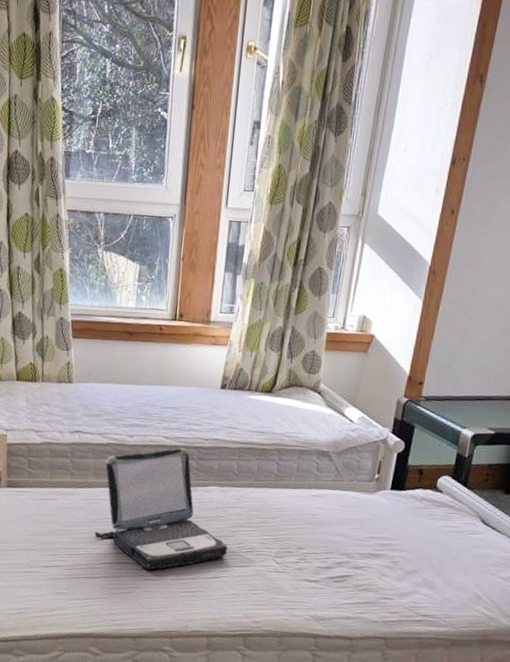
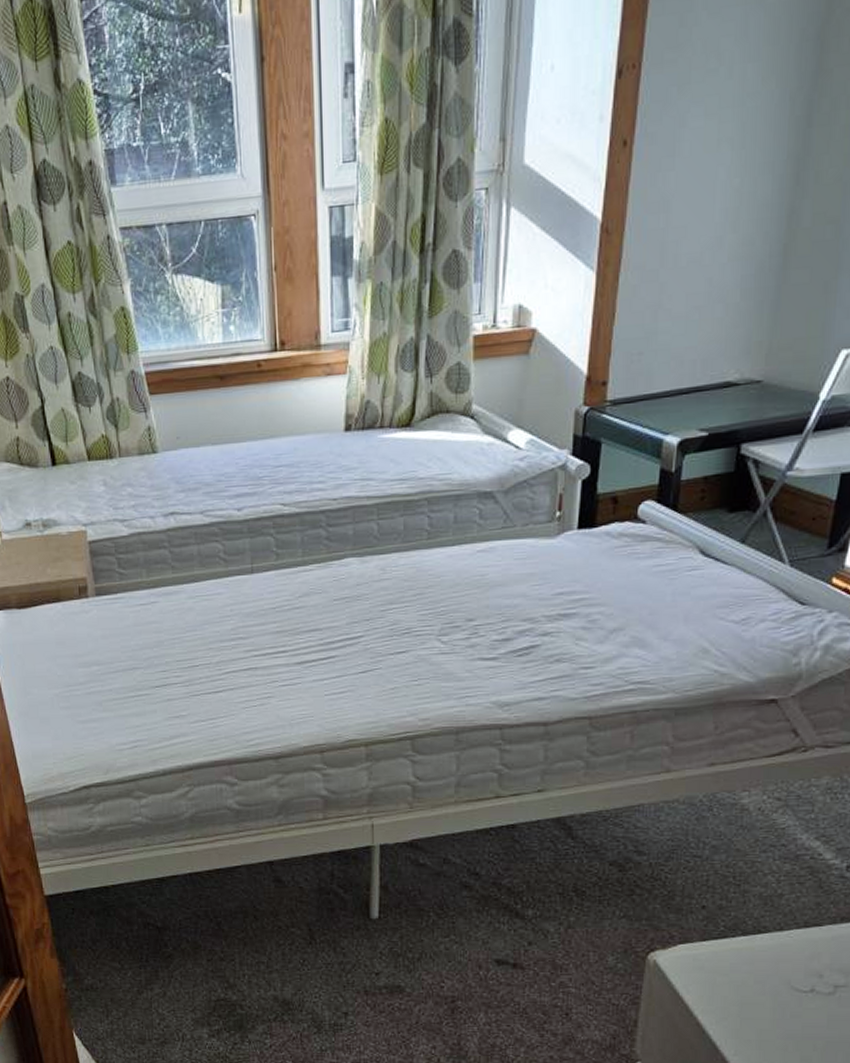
laptop: present [95,447,228,570] -> none [211,514,379,673]

